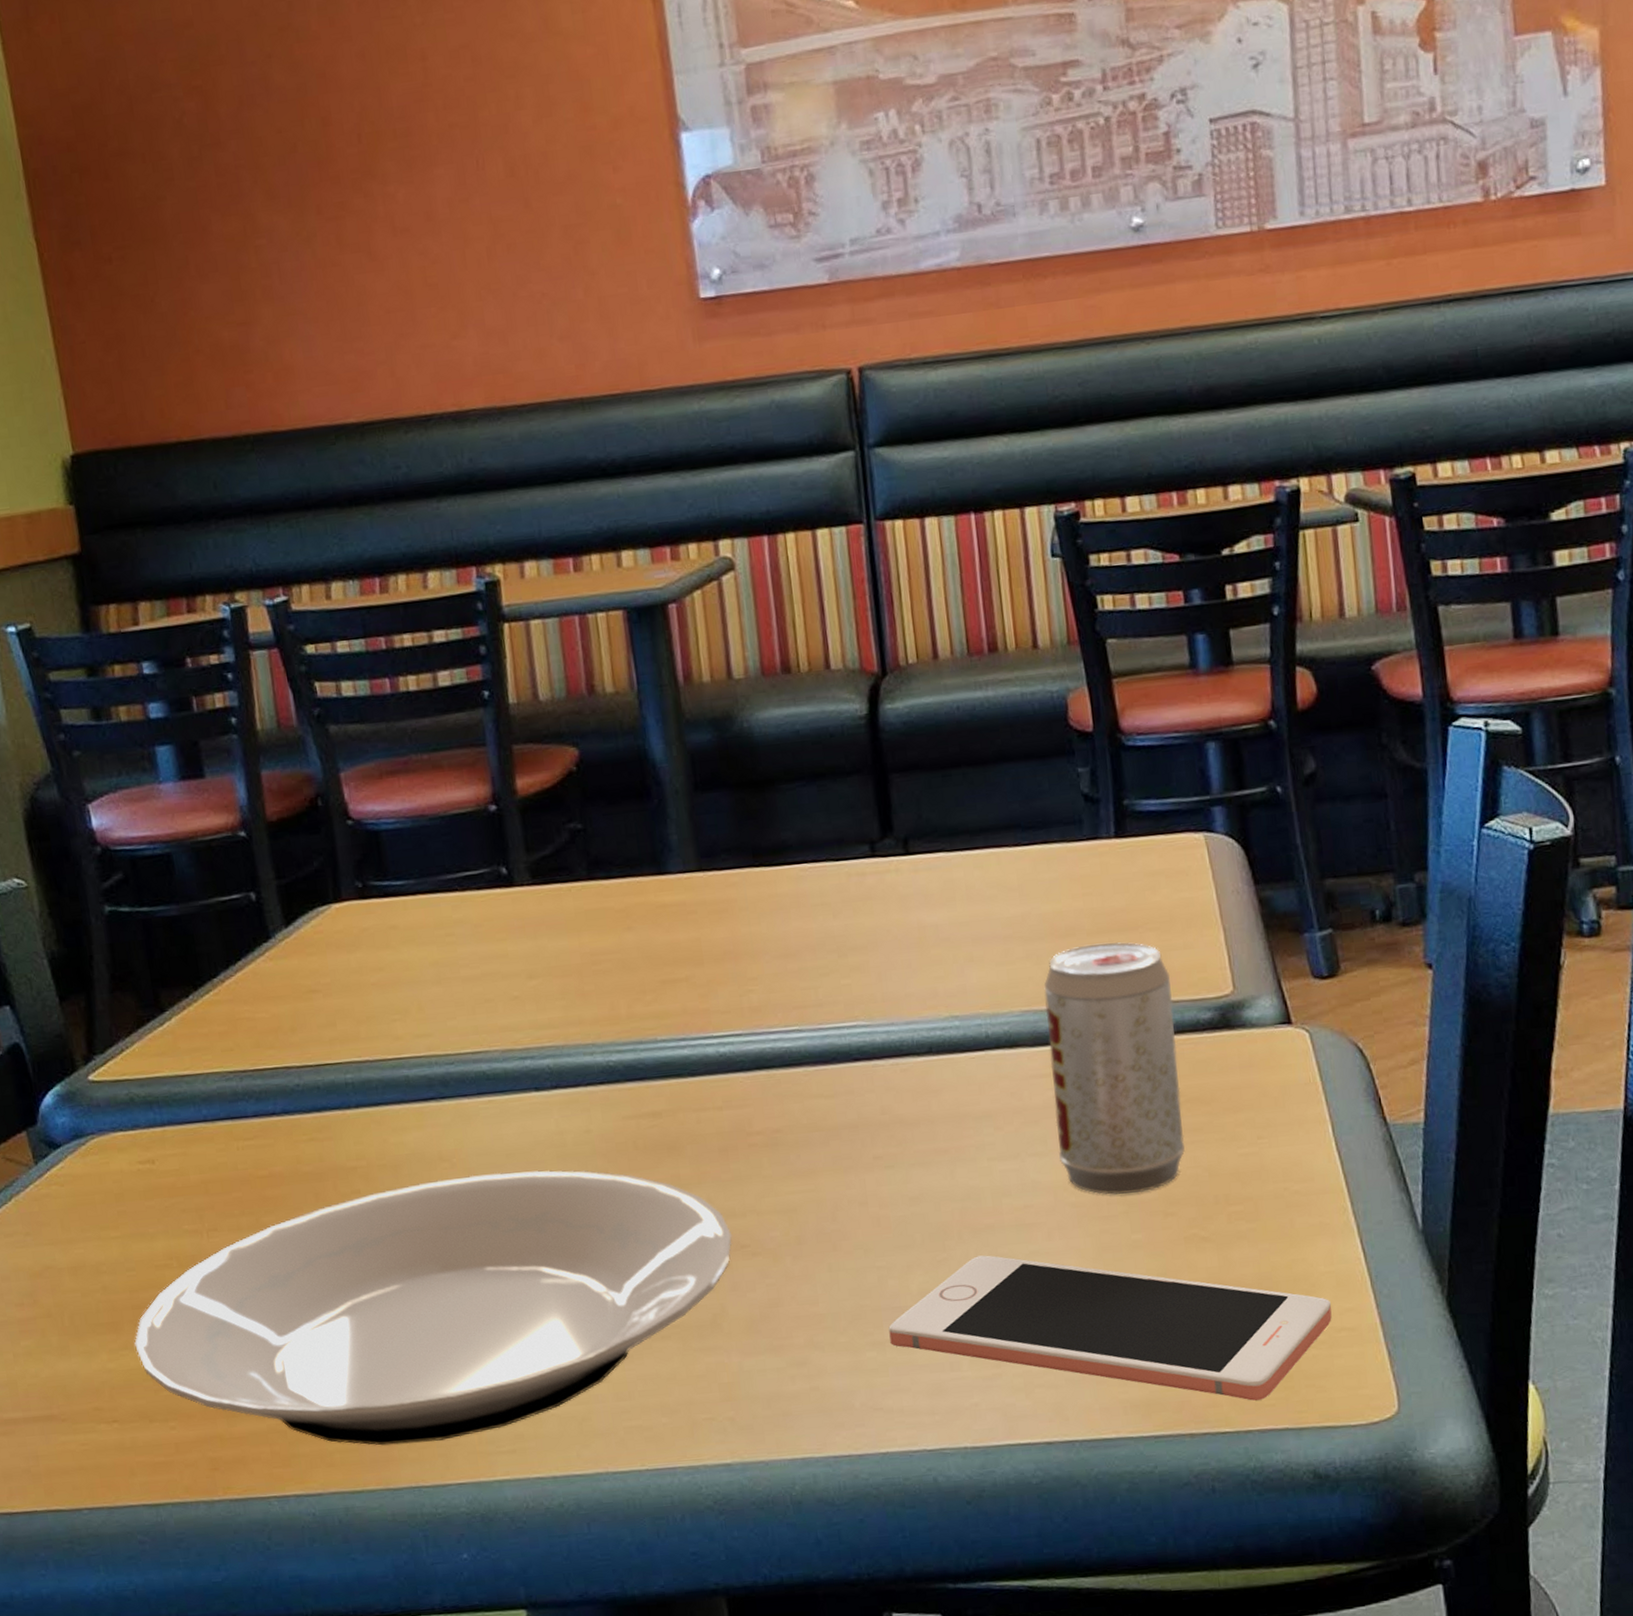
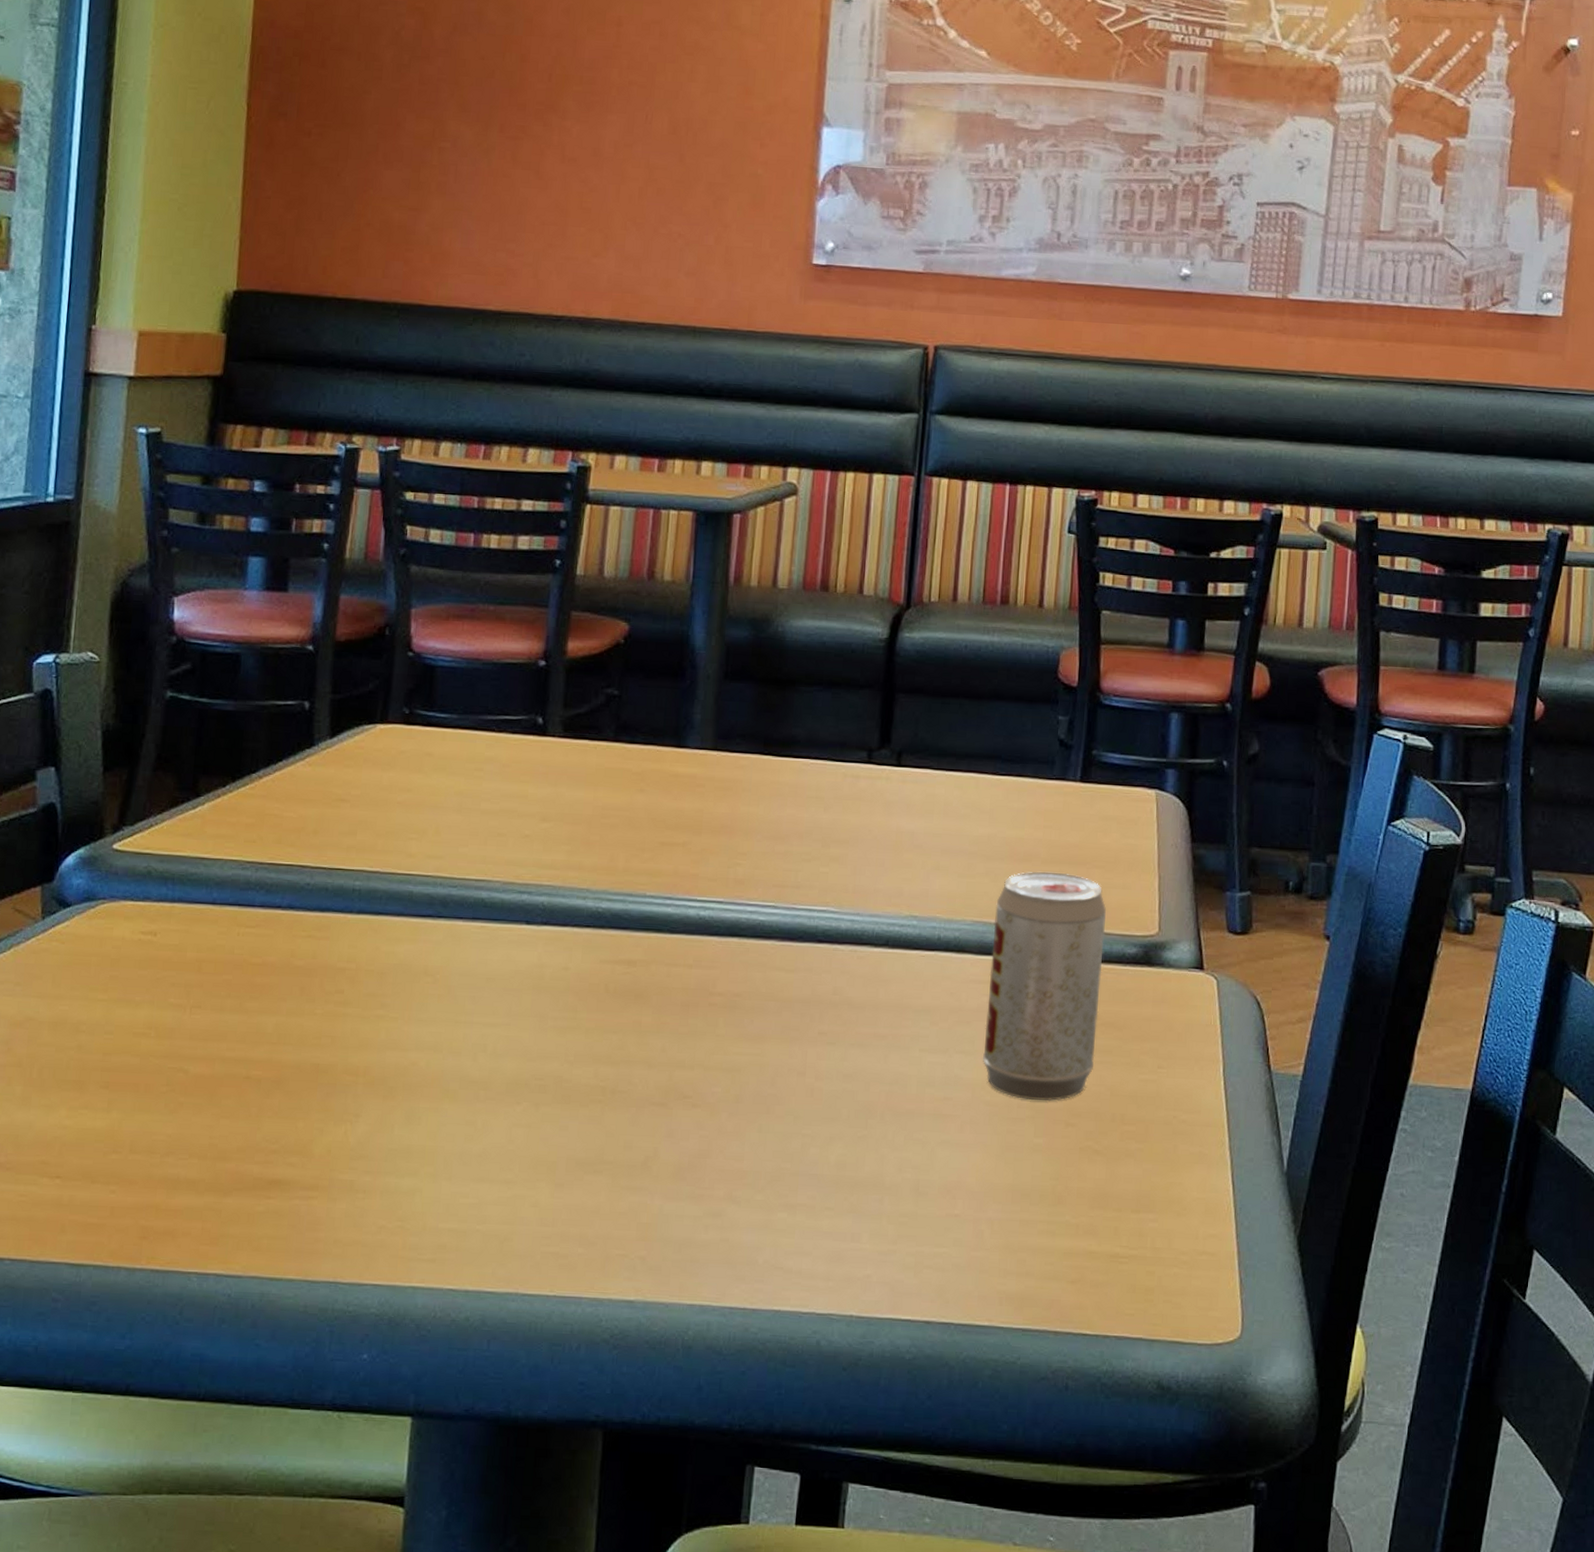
plate: present [134,1169,733,1446] -> none [95,992,678,1240]
cell phone: present [888,1255,1332,1401] -> none [801,1137,1197,1308]

